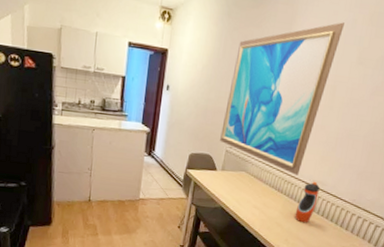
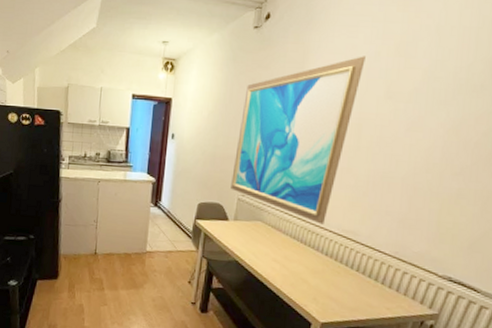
water bottle: present [294,181,320,223] -> none [323,231,351,280]

